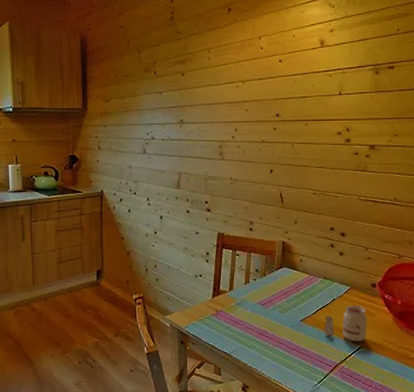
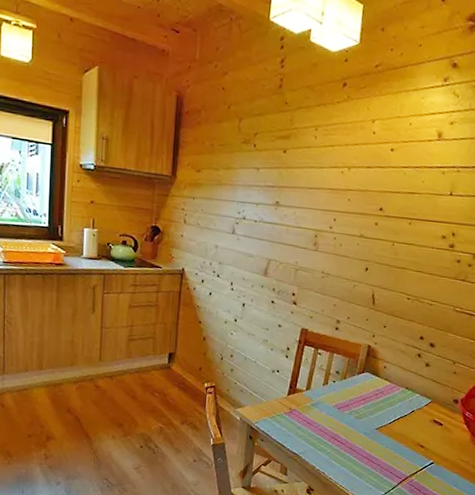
candle: present [323,306,367,342] -> none [397,419,445,457]

